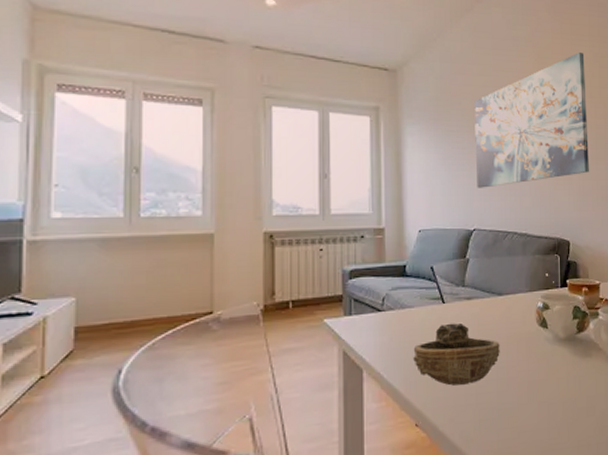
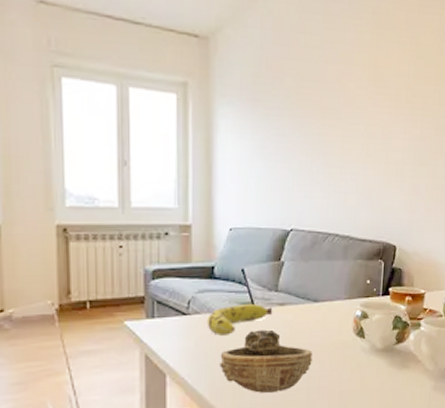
fruit: none [400,298,461,330] -> present [207,303,273,336]
wall art: present [475,51,589,188] -> none [297,21,433,183]

